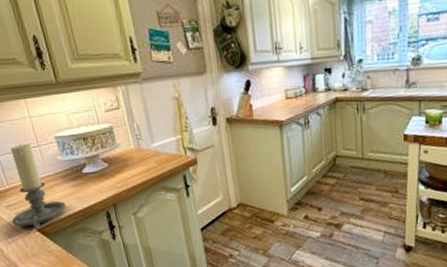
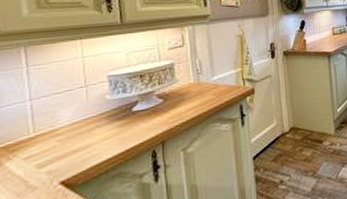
candle holder: present [11,144,67,229] -> none [27,85,105,182]

